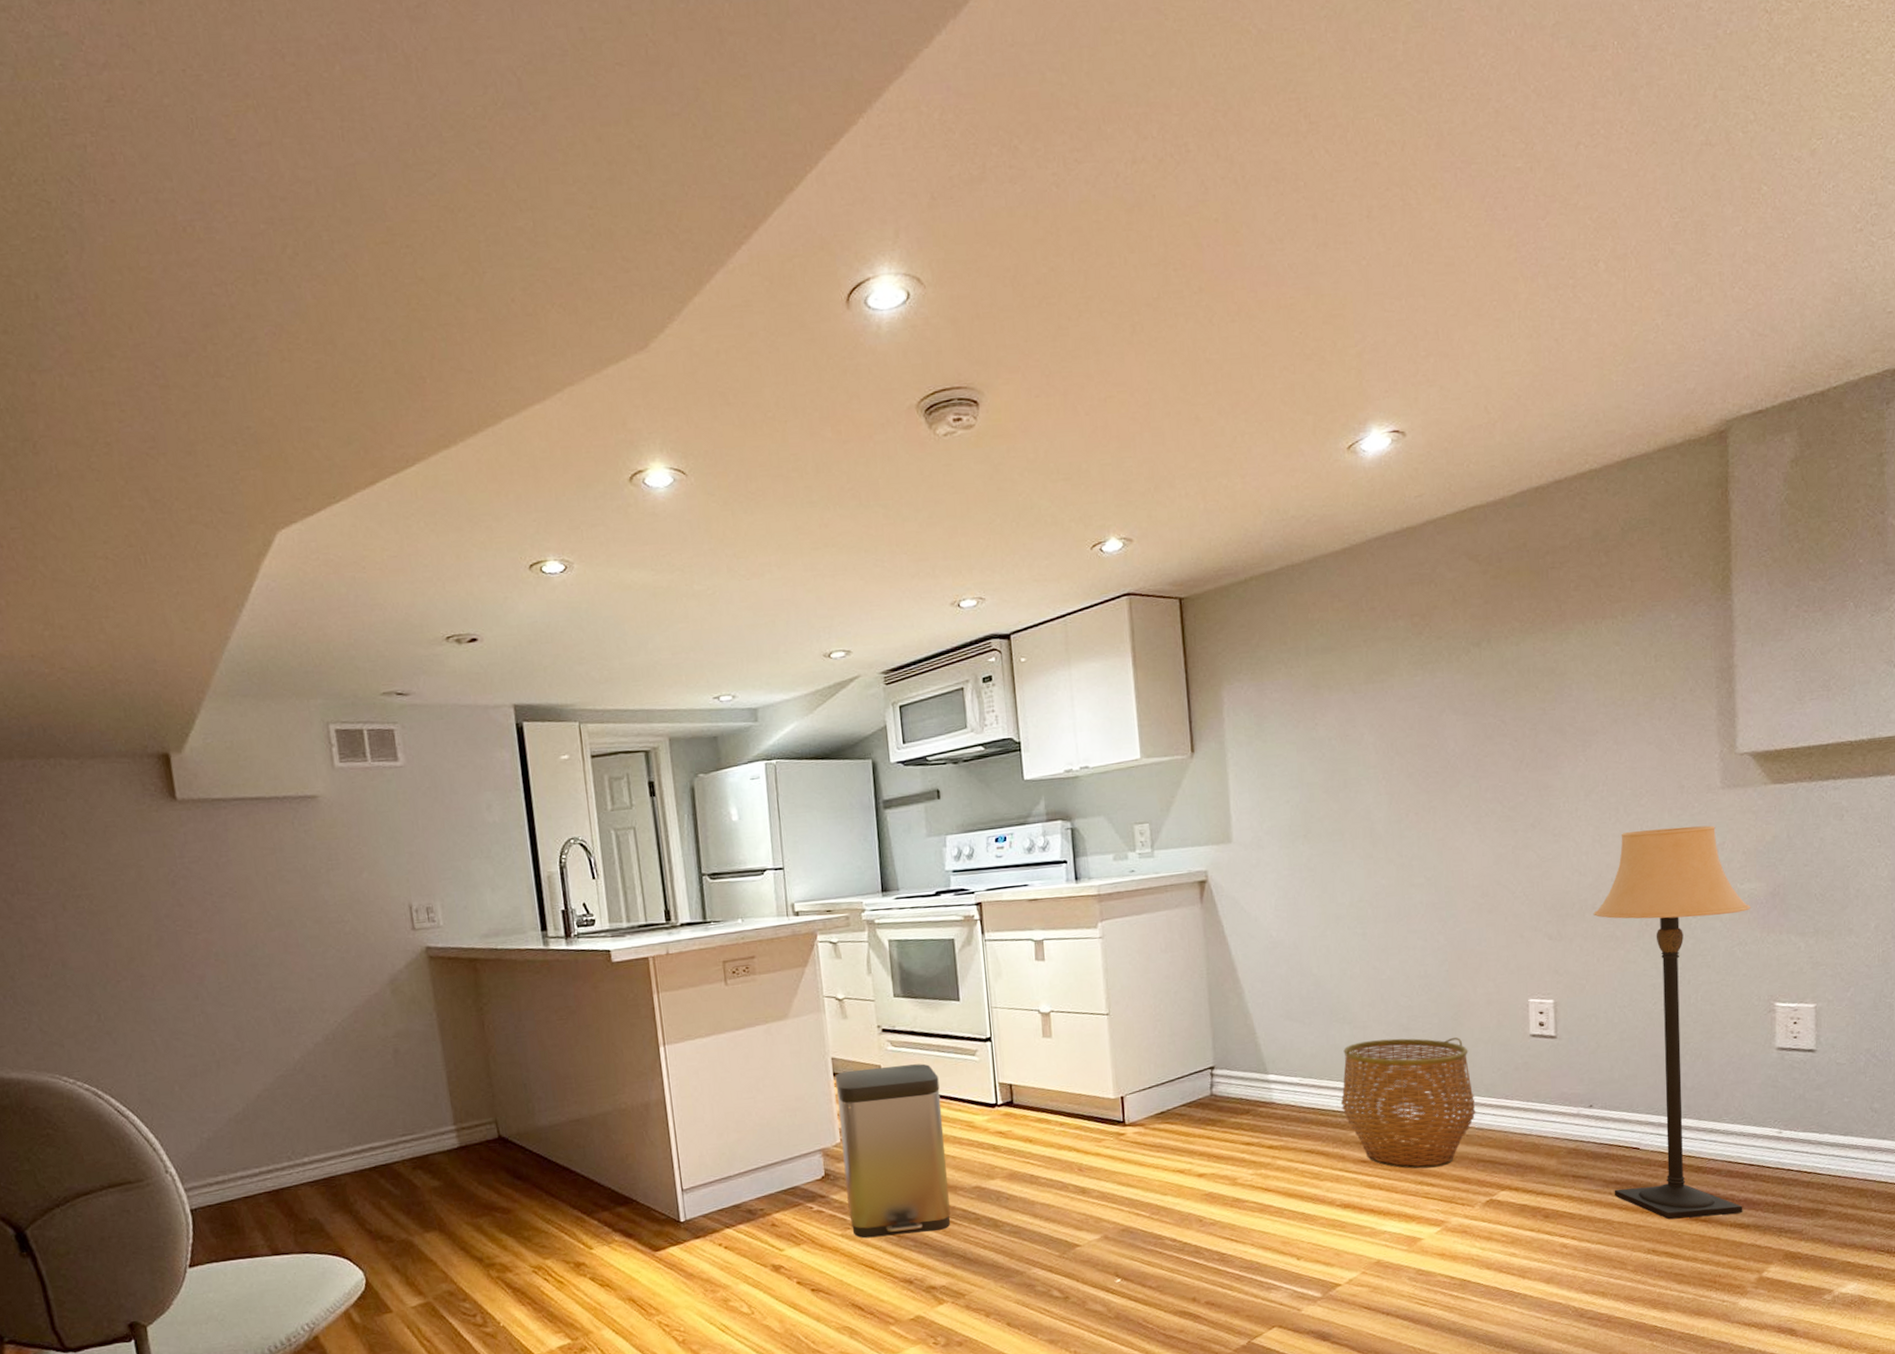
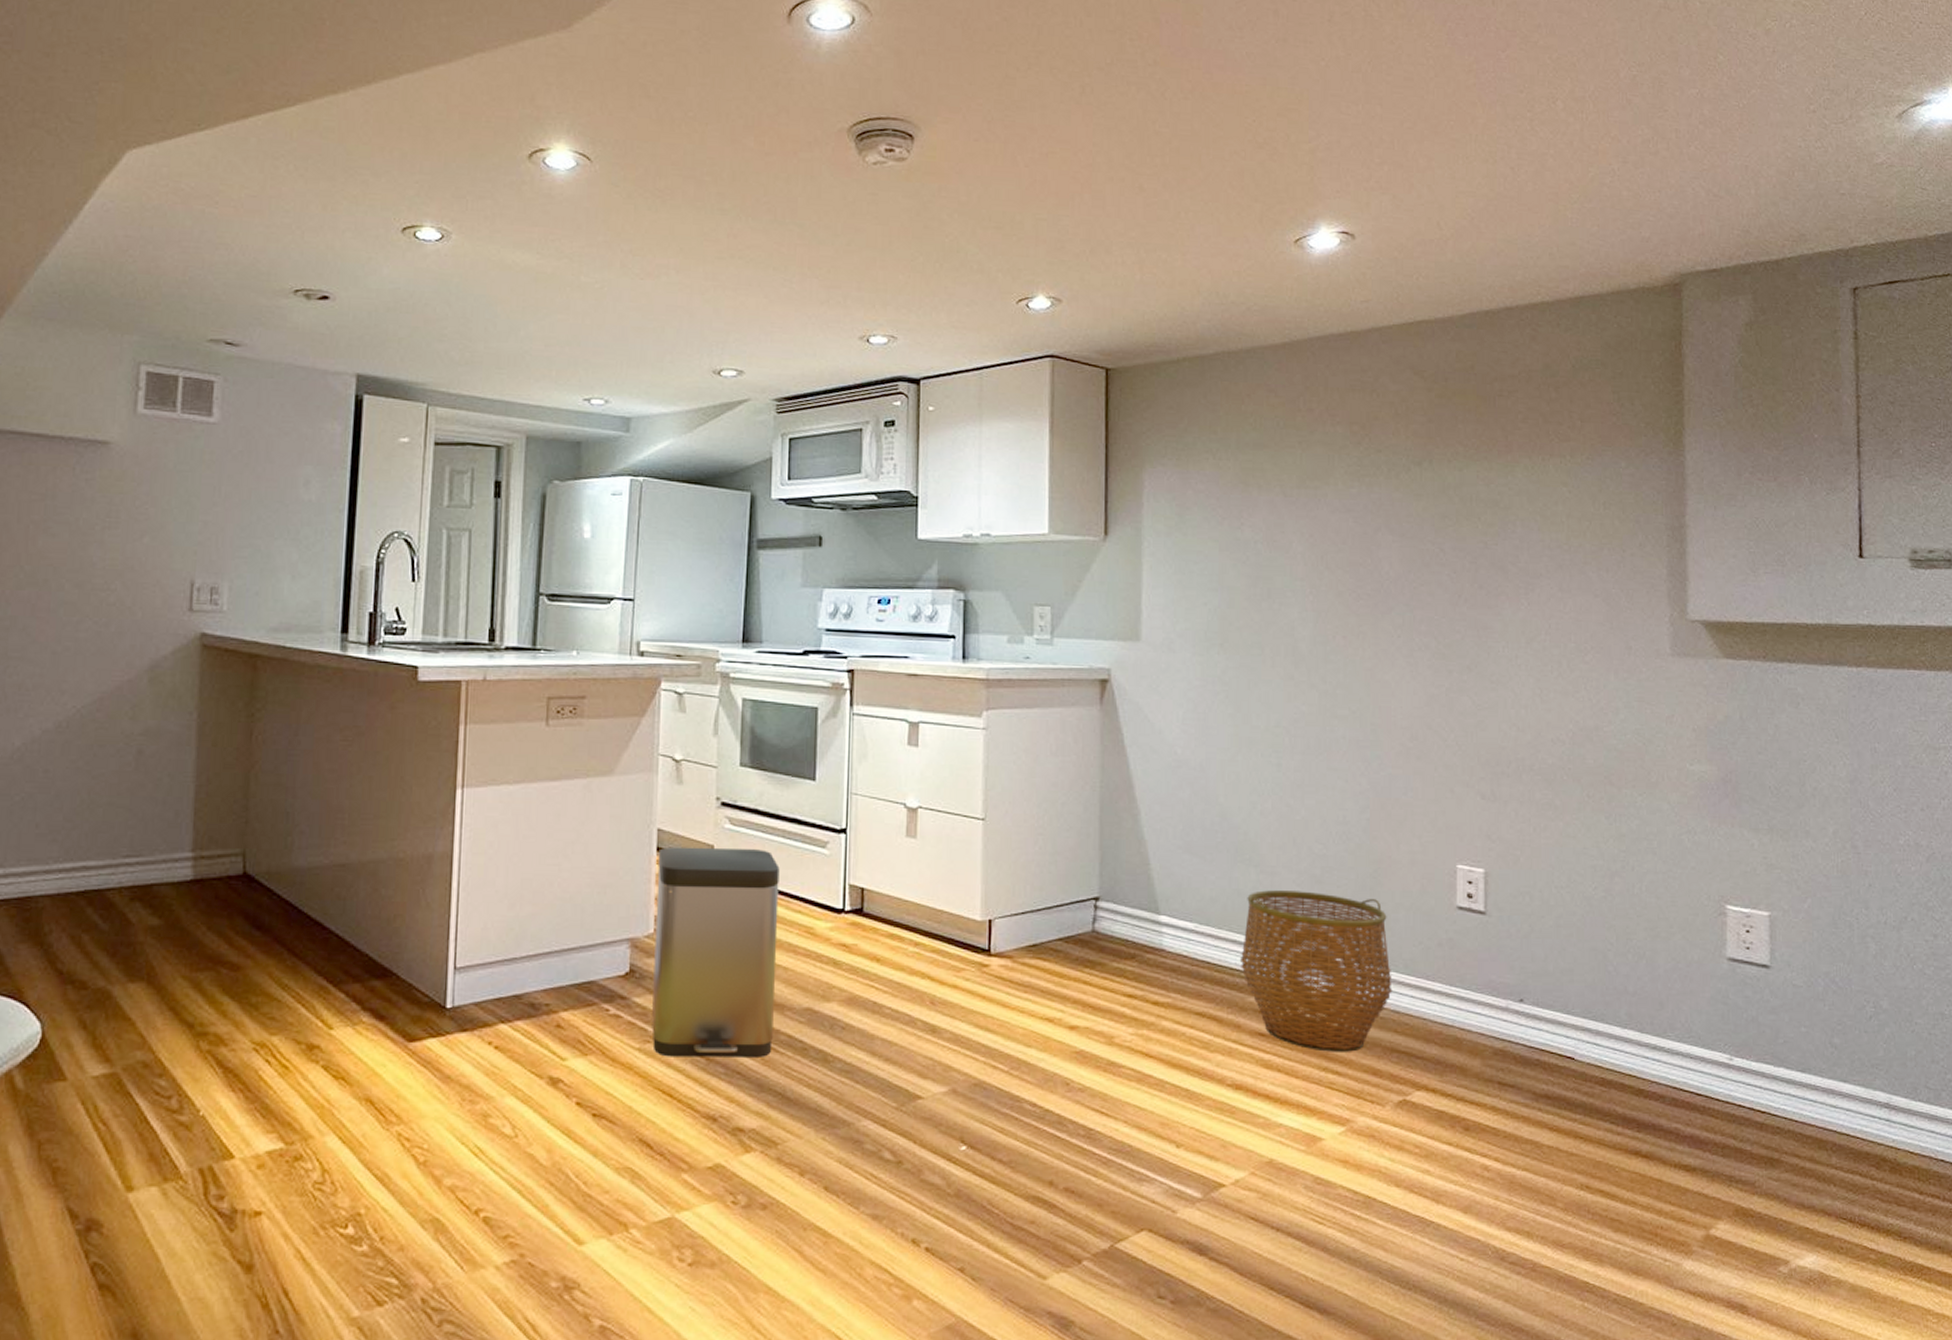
lamp: present [1593,825,1751,1219] -> none [1530,689,1701,1153]

